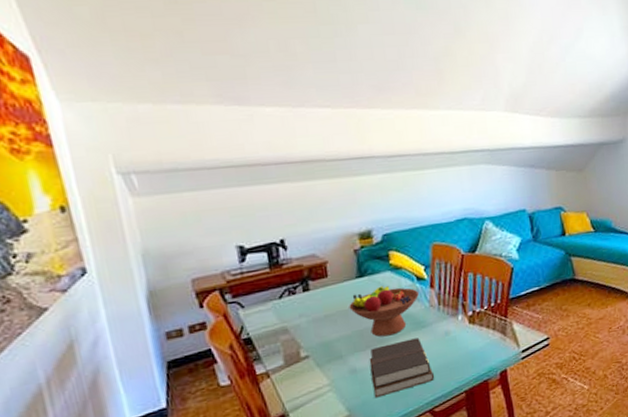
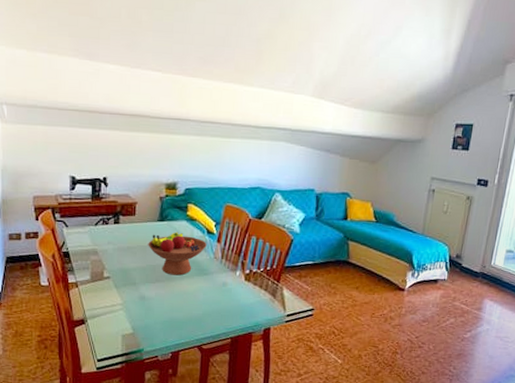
bible: present [369,338,435,399] -> none [155,282,208,325]

